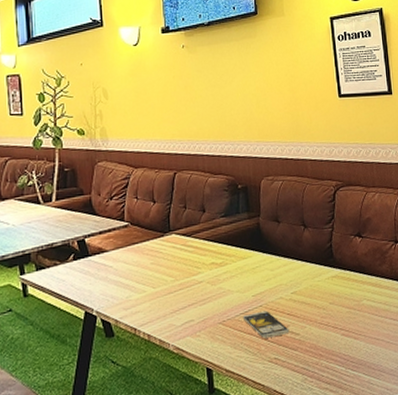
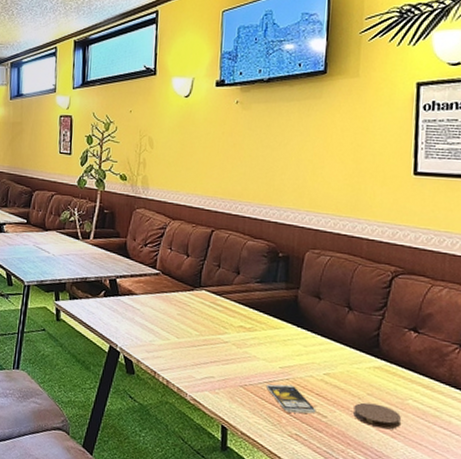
coaster: none [320,310,361,333] -> present [353,402,402,430]

